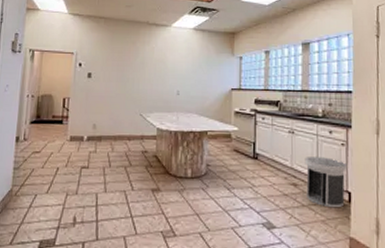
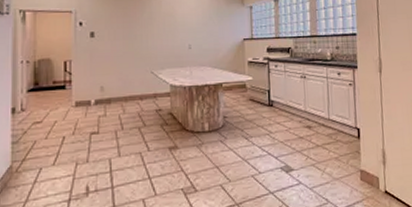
trash can: present [304,157,348,208] -> none [316,98,356,145]

